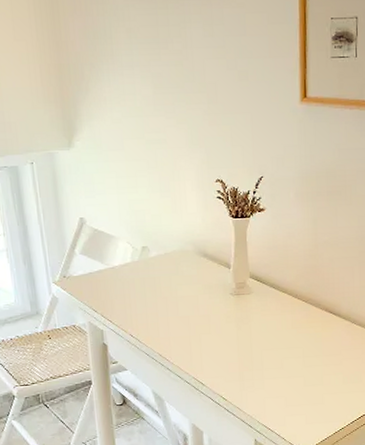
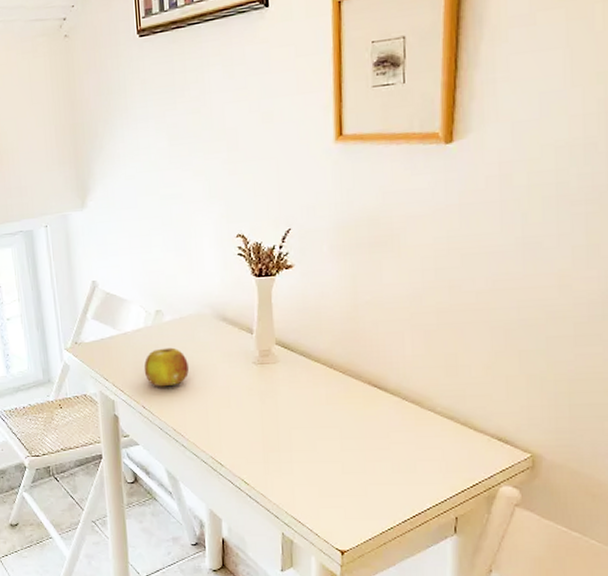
fruit: none [131,280,173,317] -> present [143,347,189,387]

